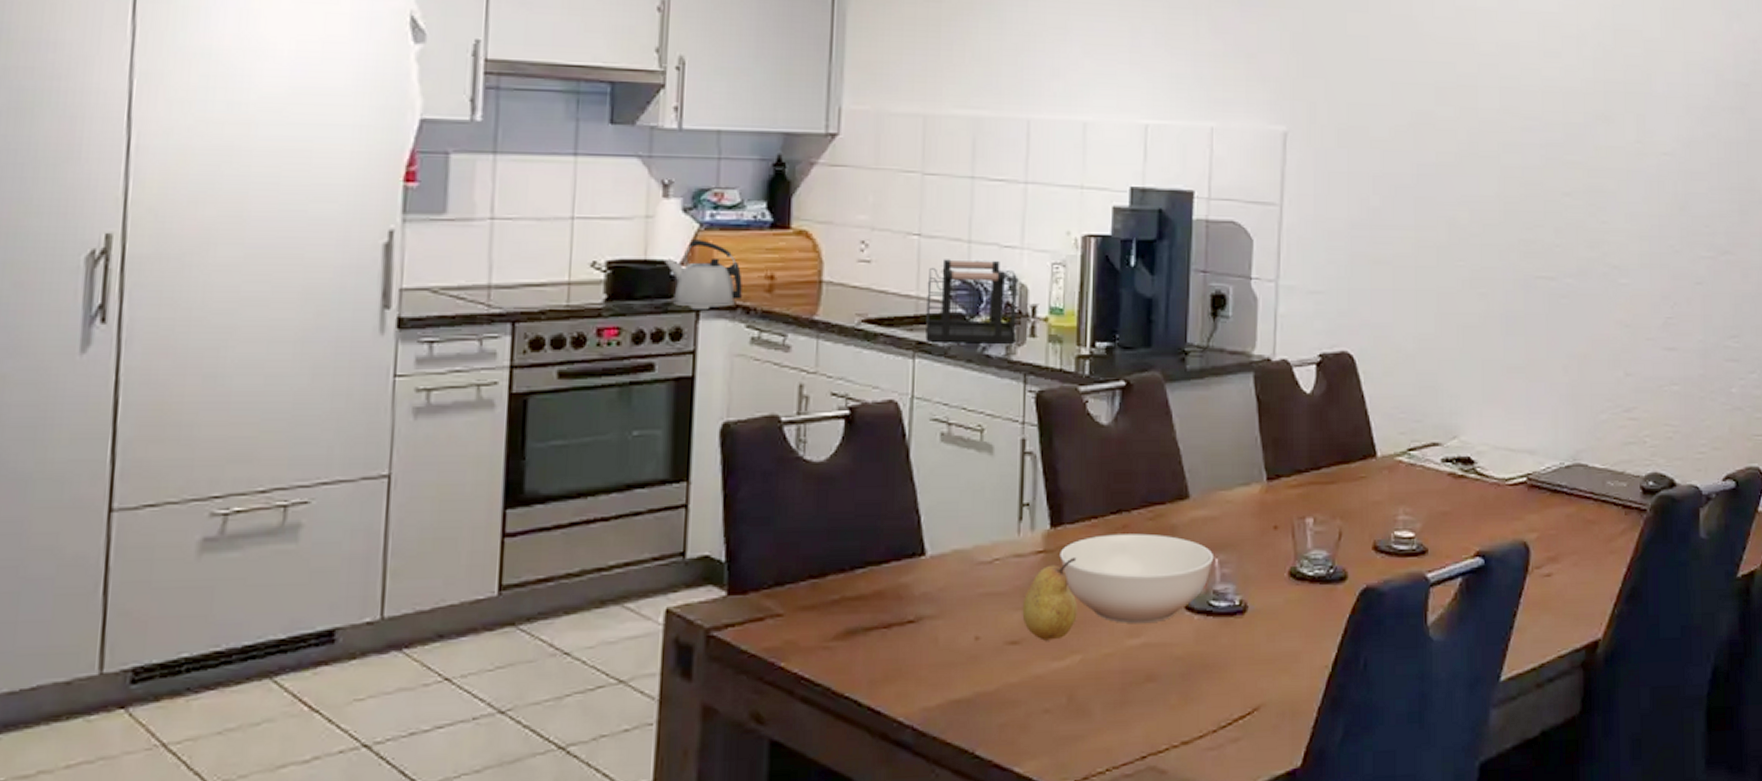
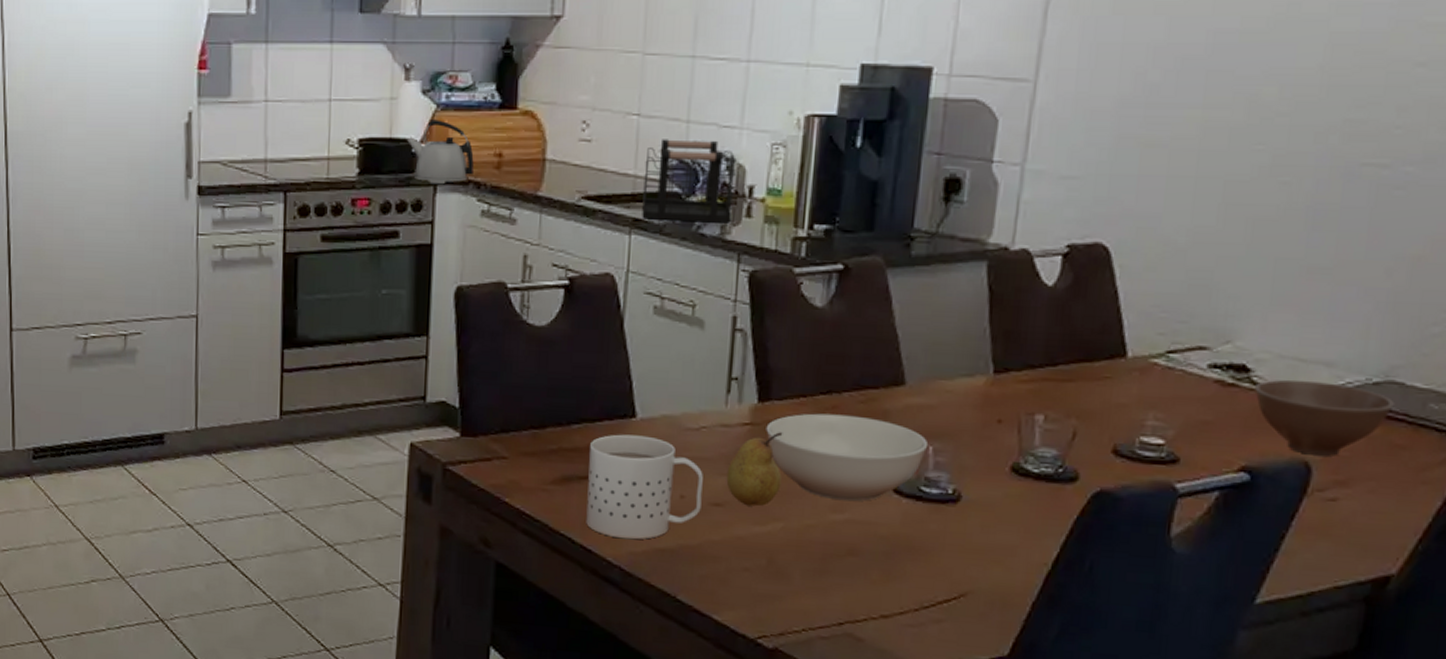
mug: none [873,574,1000,694] -> present [586,434,704,540]
bowl: none [1479,468,1583,536] -> present [1255,379,1395,456]

